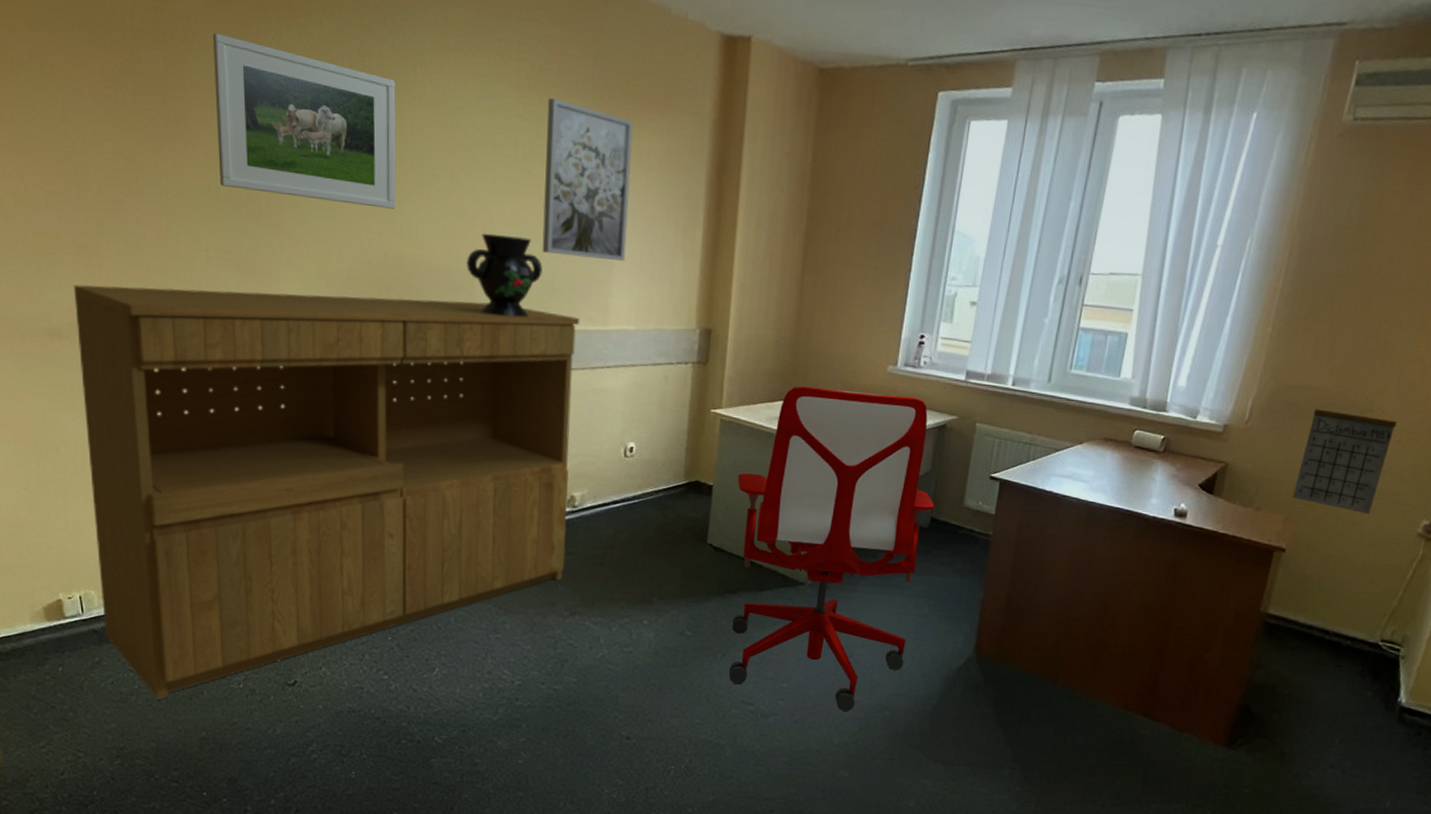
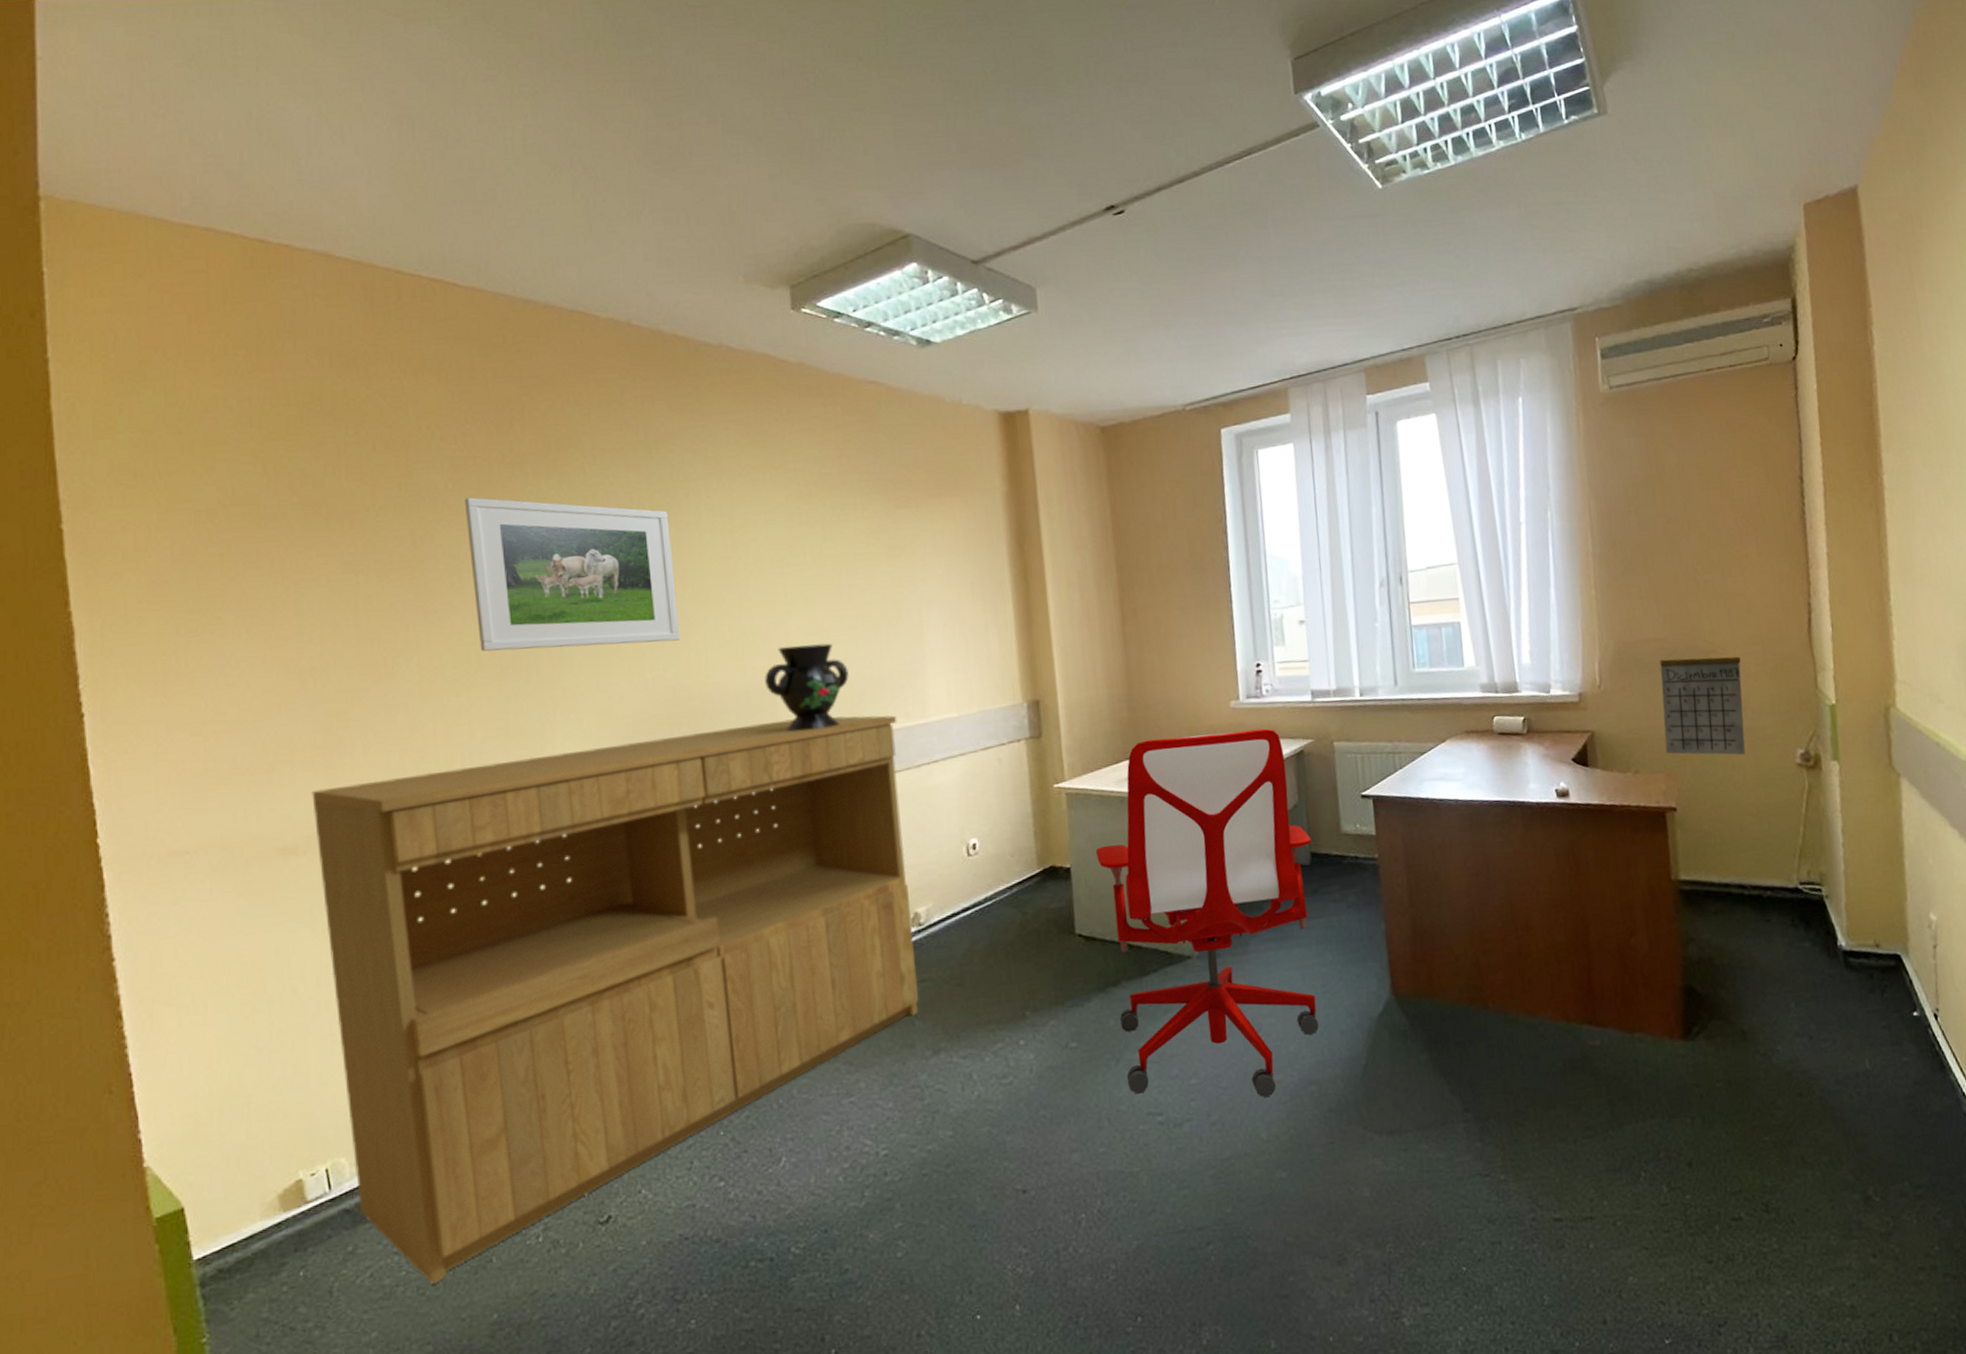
wall art: present [542,98,633,262] -> none [831,500,936,655]

